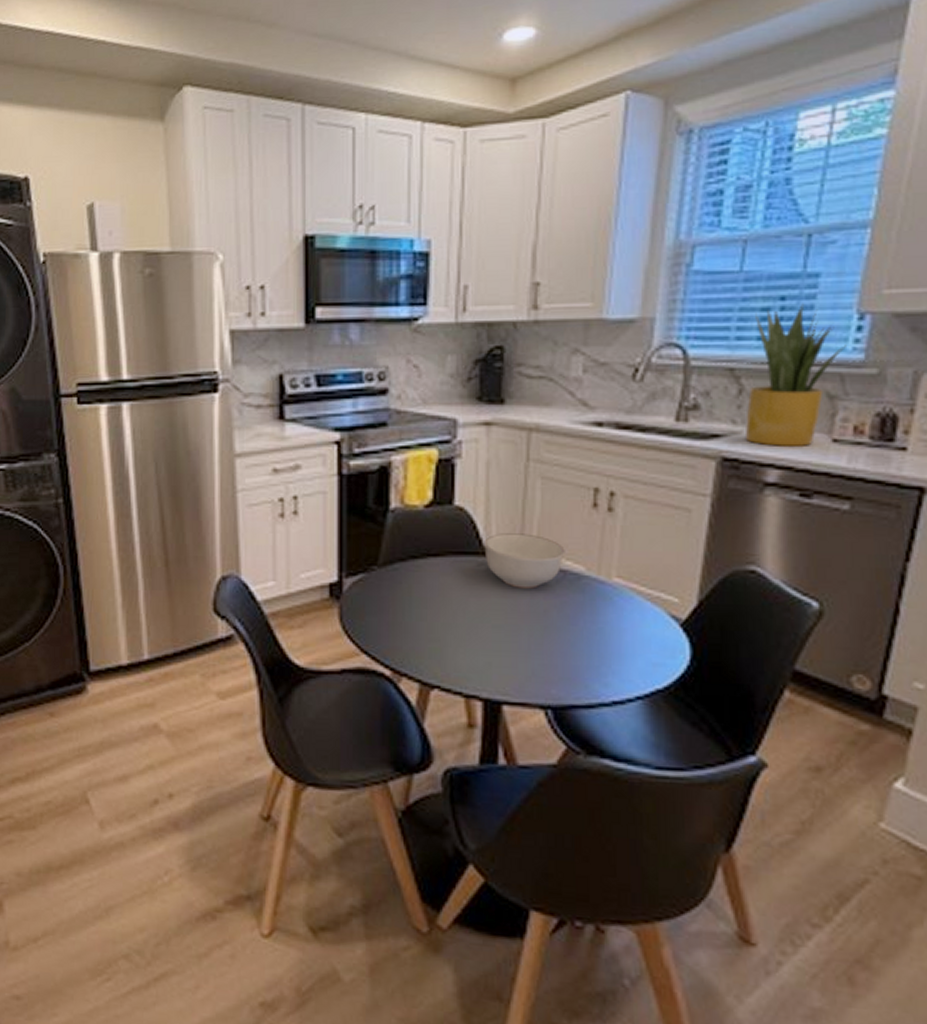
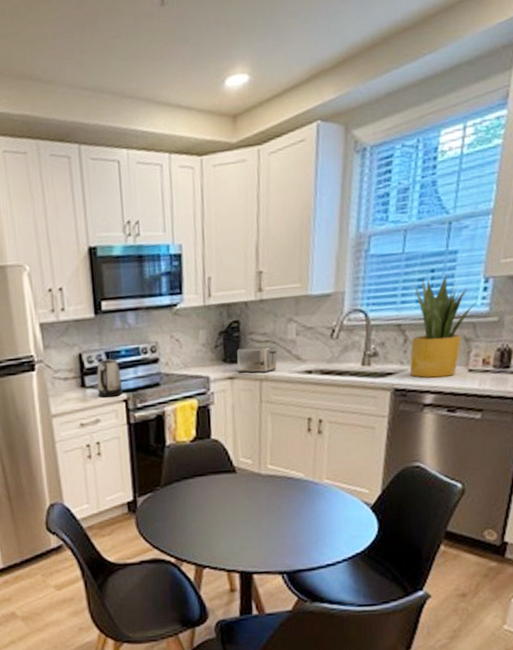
kettle: none [300,384,336,437] -> present [96,359,123,398]
bowl: present [484,533,565,589] -> none [234,454,290,493]
toaster: none [496,383,555,421] -> present [236,345,278,374]

